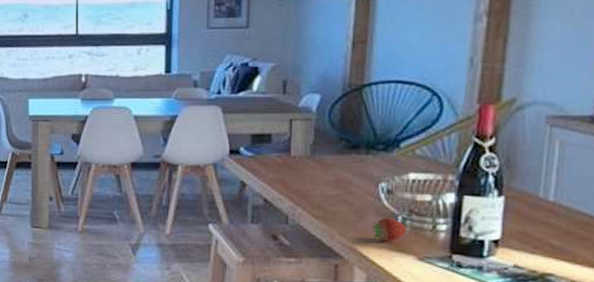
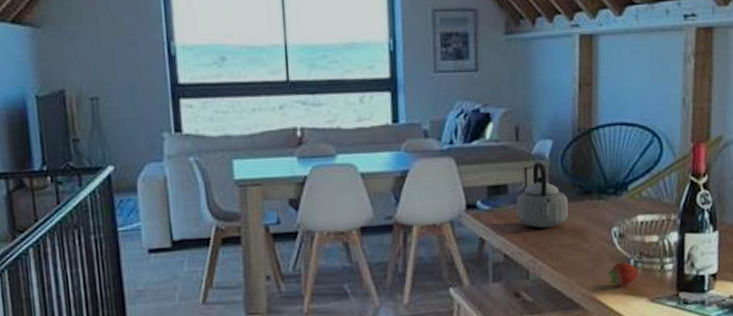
teapot: none [279,115,334,178] -> present [516,162,569,229]

